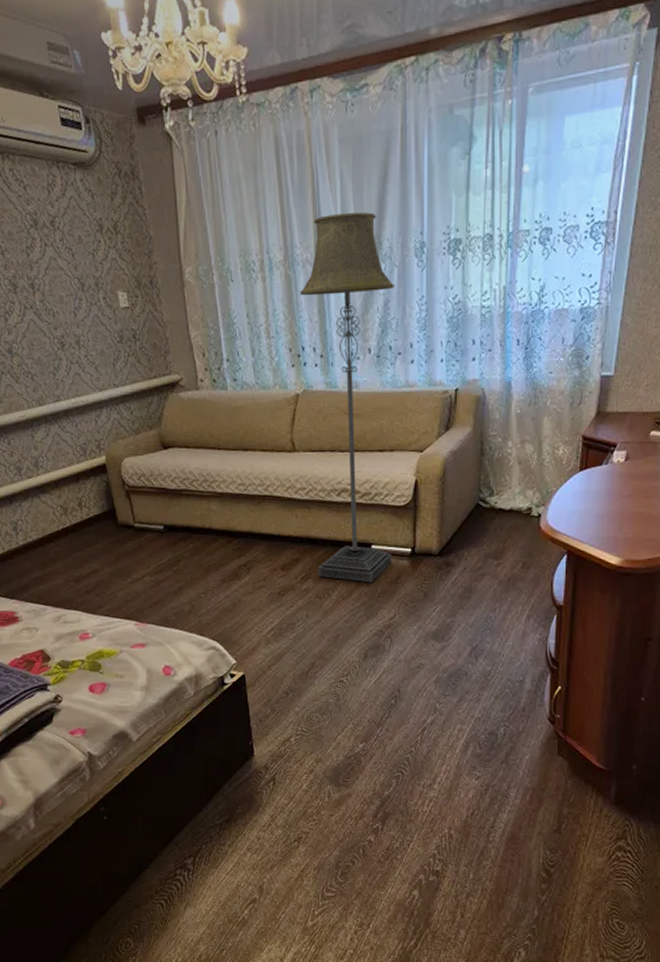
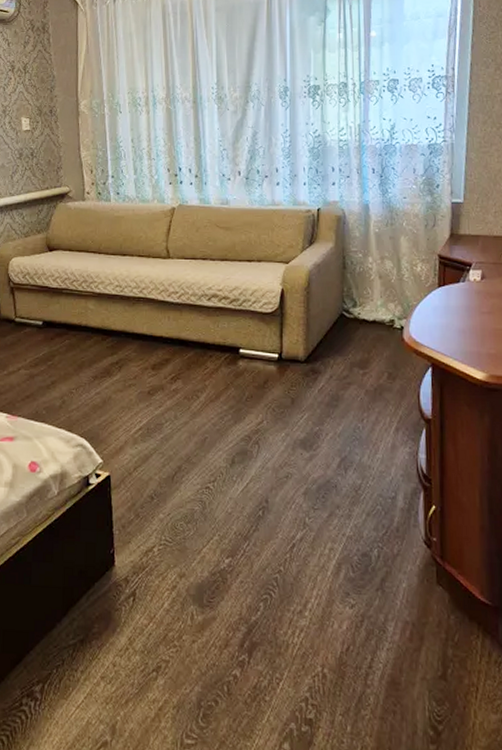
floor lamp: present [300,211,394,583] -> none [179,62,262,387]

